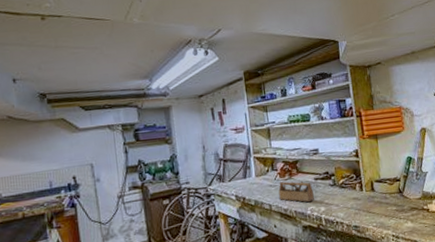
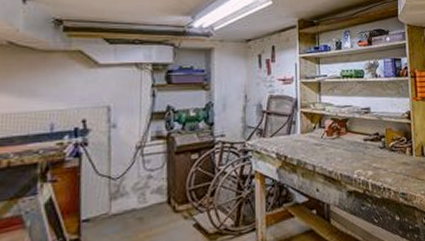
hand plane: present [278,180,314,203] -> none [324,140,363,165]

